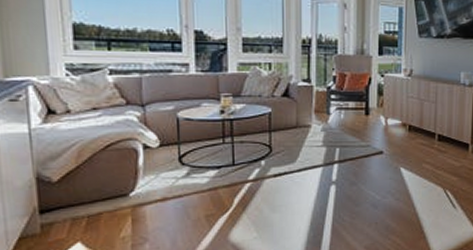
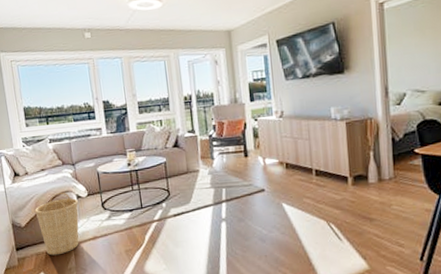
basket: none [76,139,145,221] -> present [35,192,79,256]

